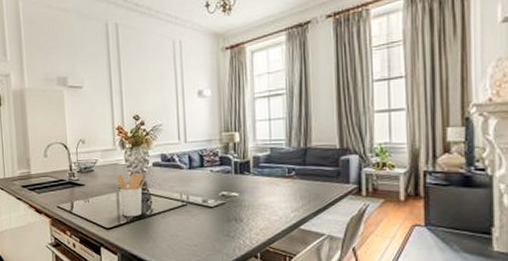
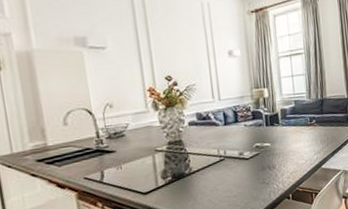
utensil holder: present [117,174,146,217] -> none [151,134,183,179]

